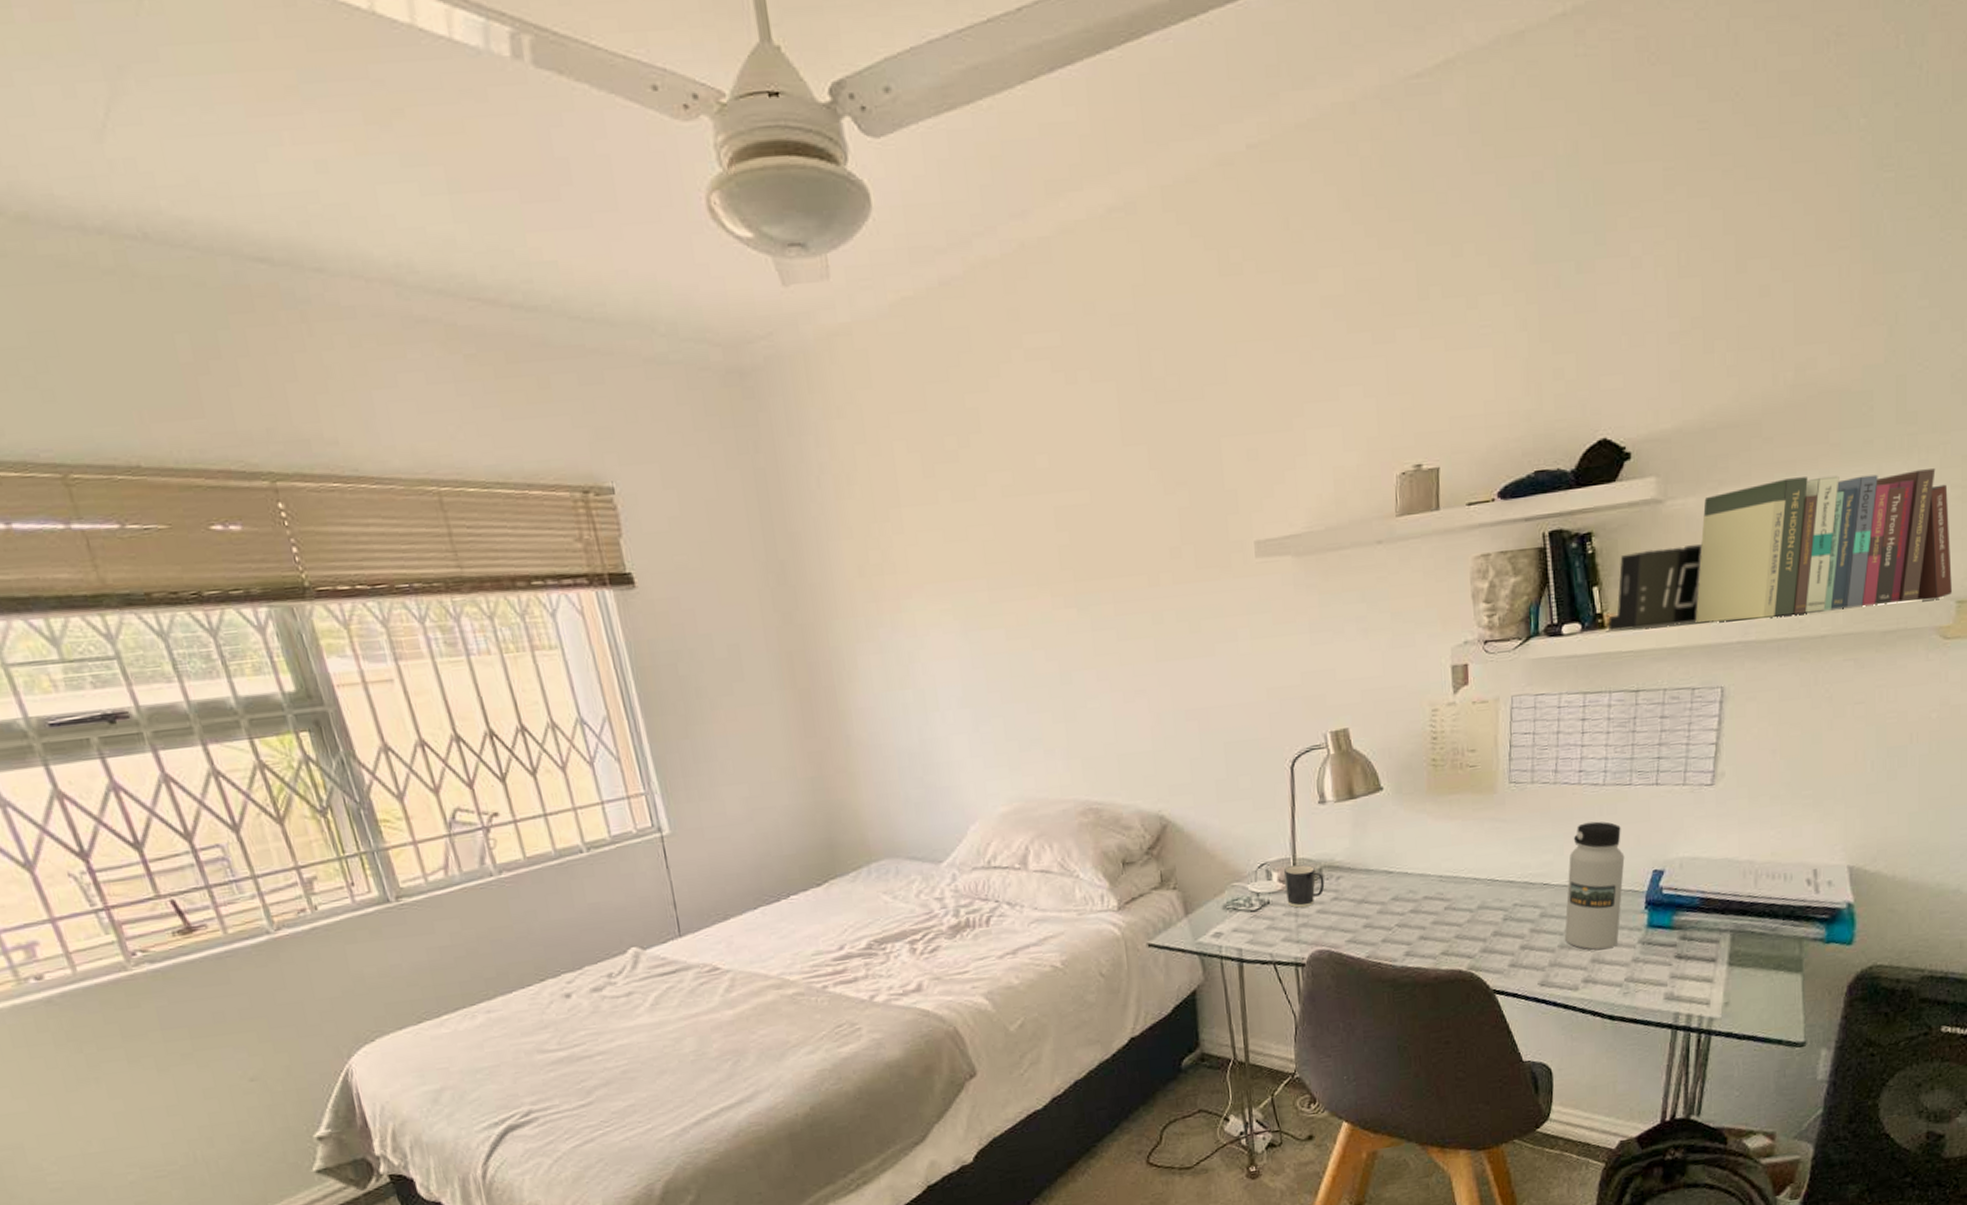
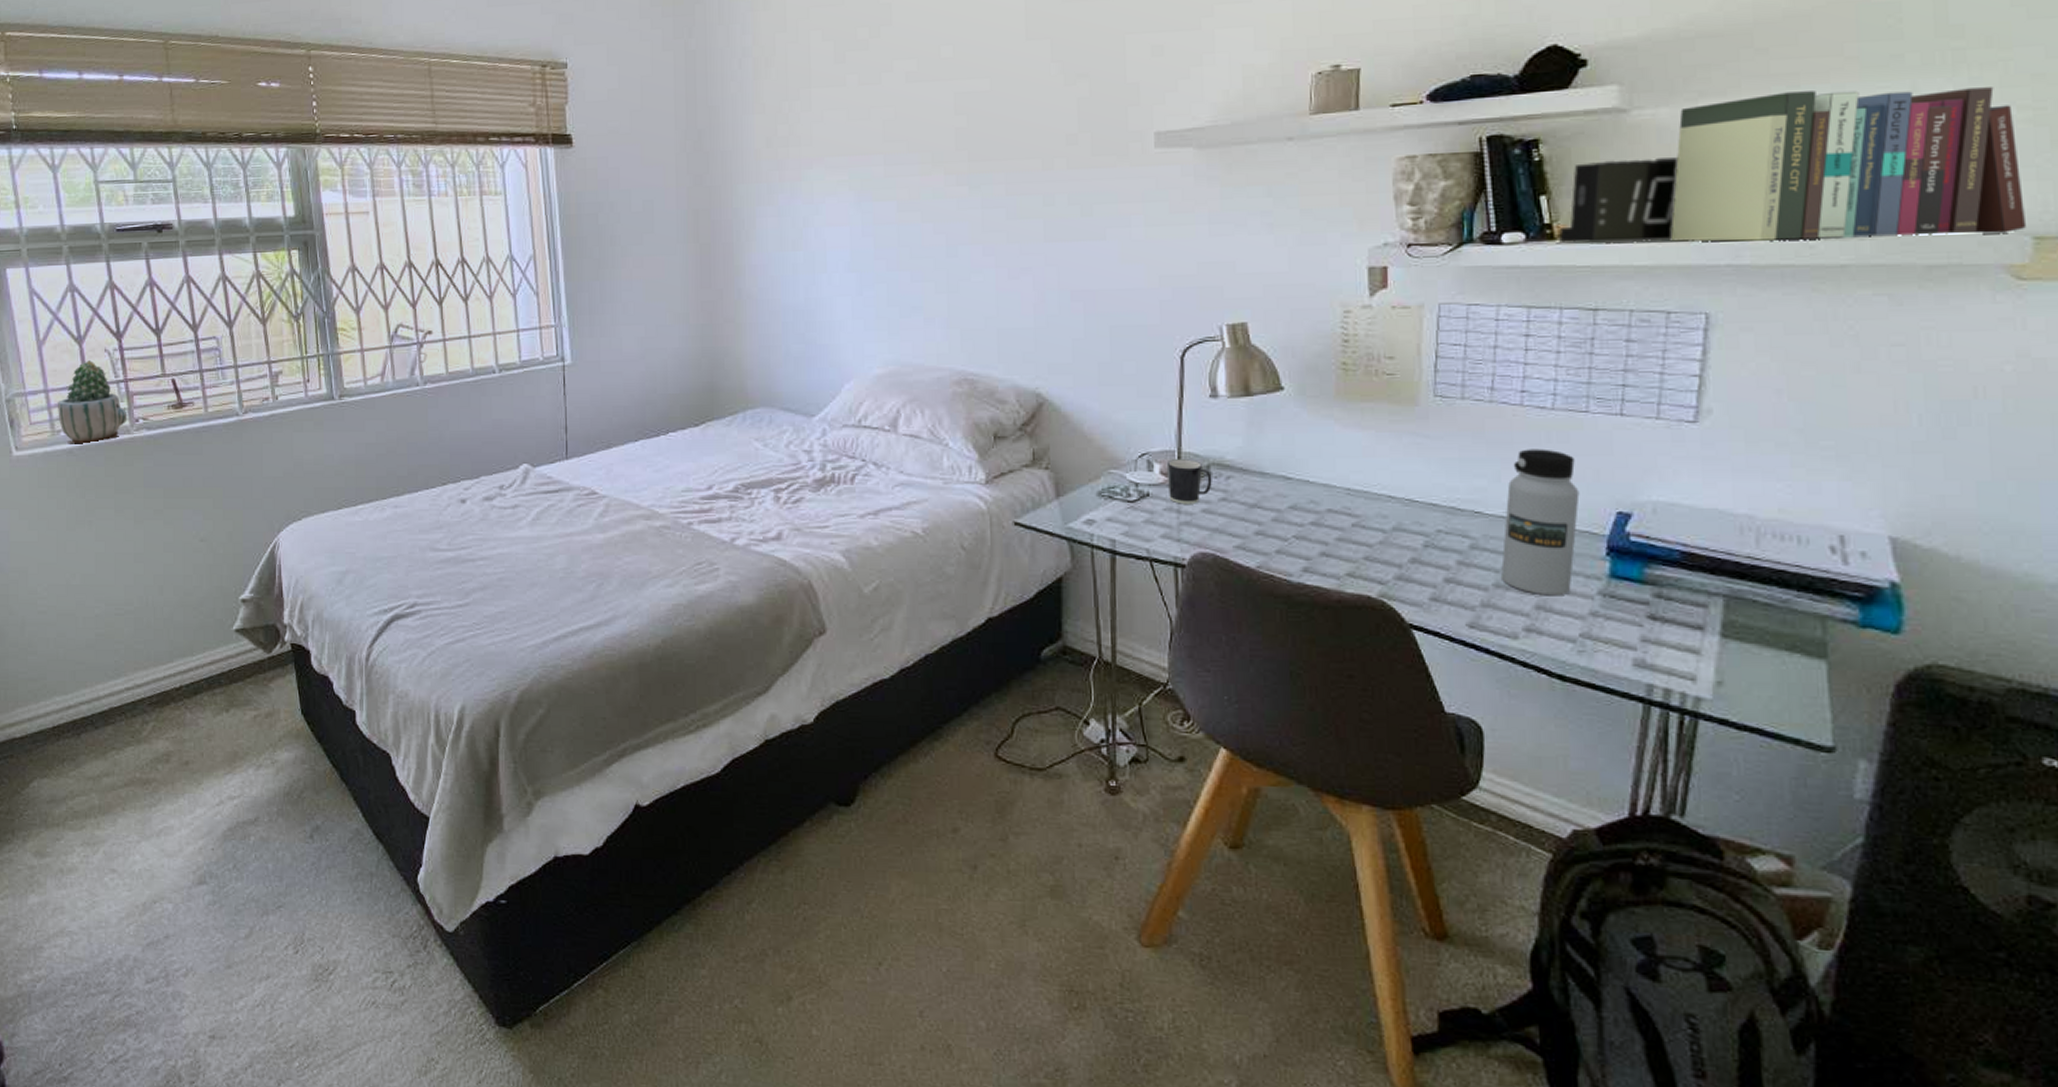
potted cactus: none [16,888,120,993] -> present [58,359,128,444]

